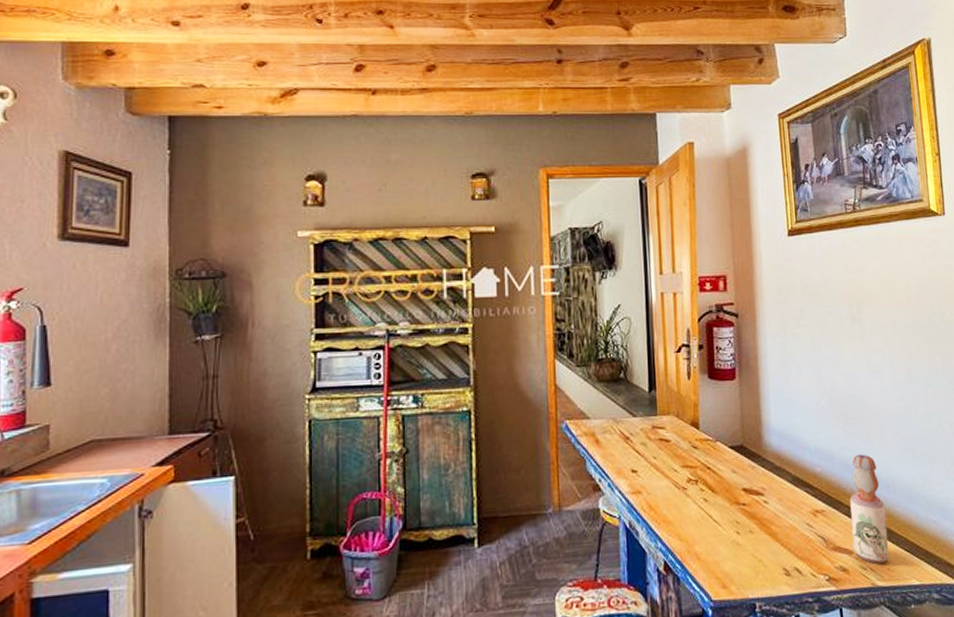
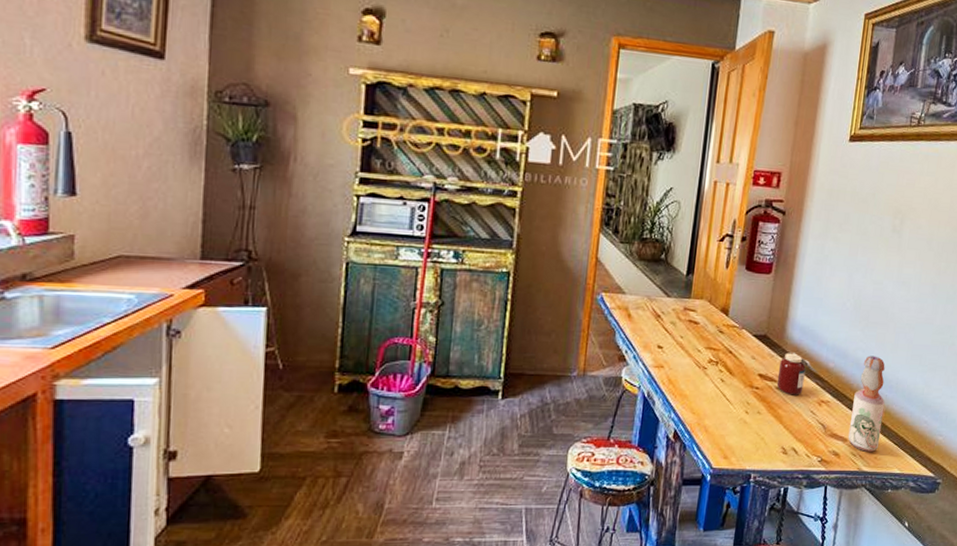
jar: none [762,461,806,509] -> present [776,353,819,395]

